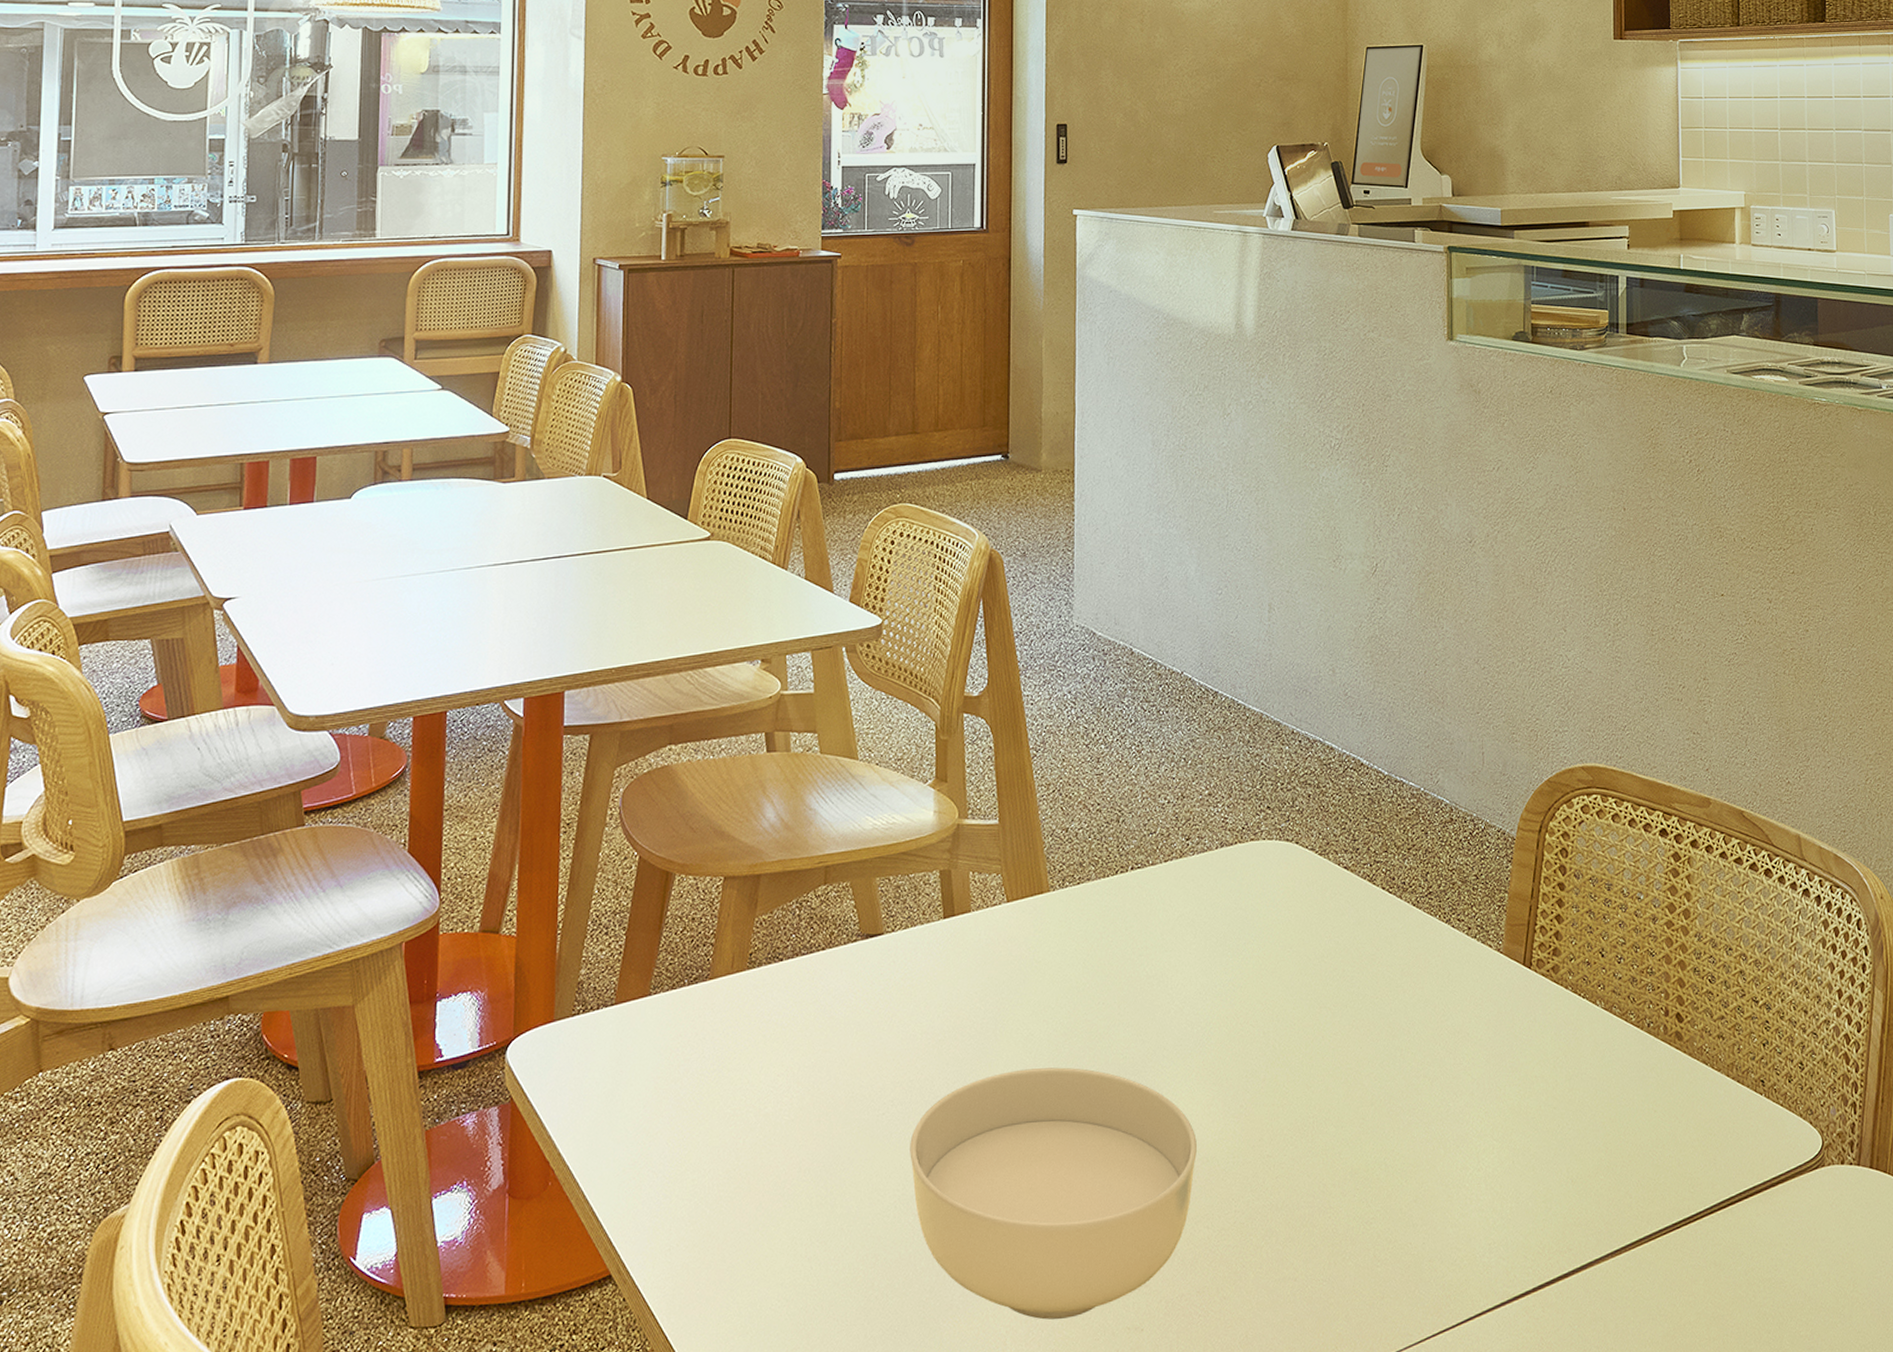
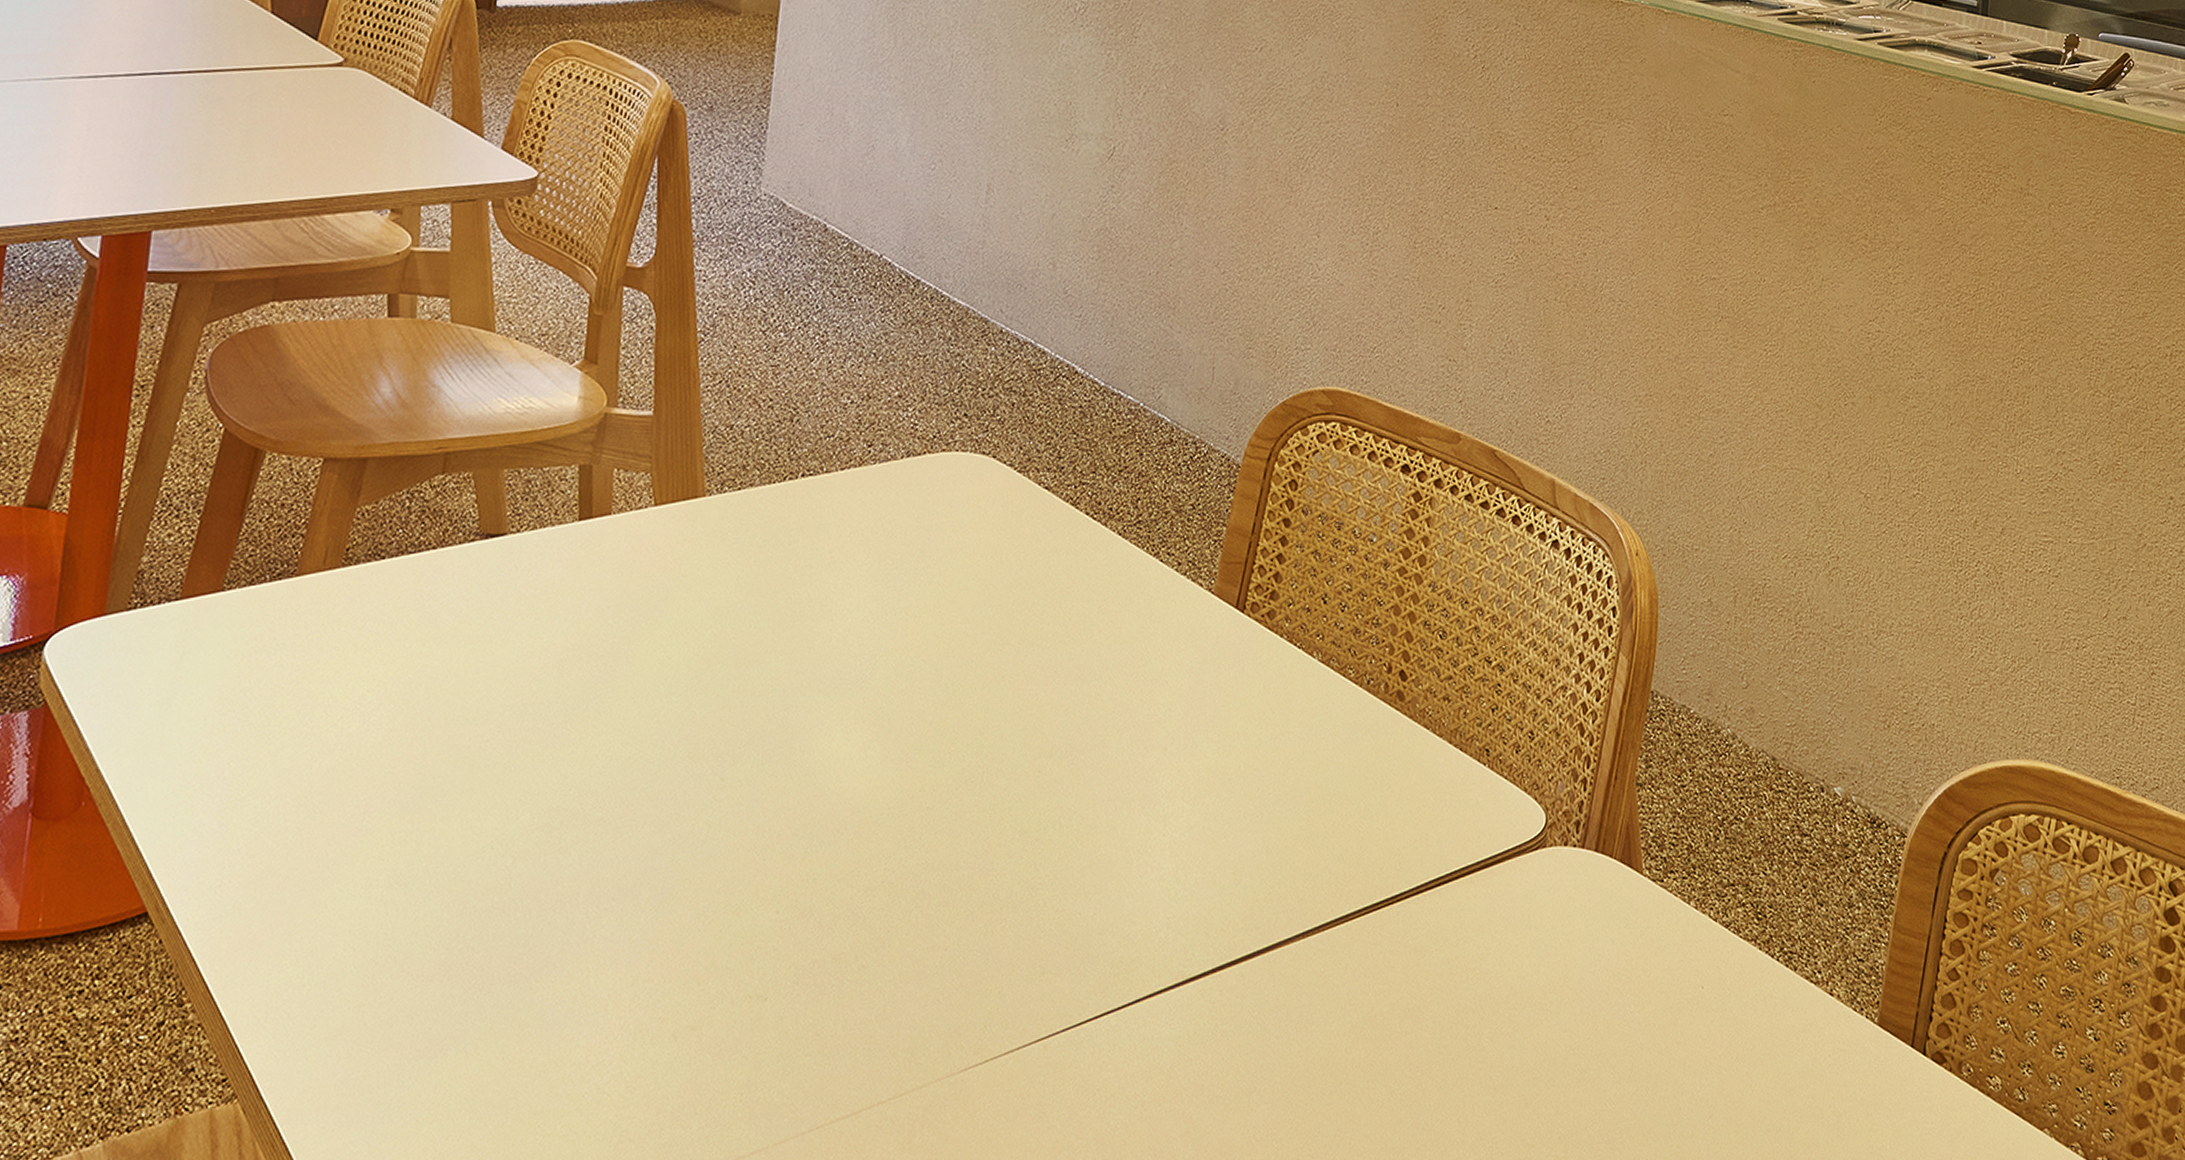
bowl: present [910,1067,1197,1320] -> none [514,697,848,983]

